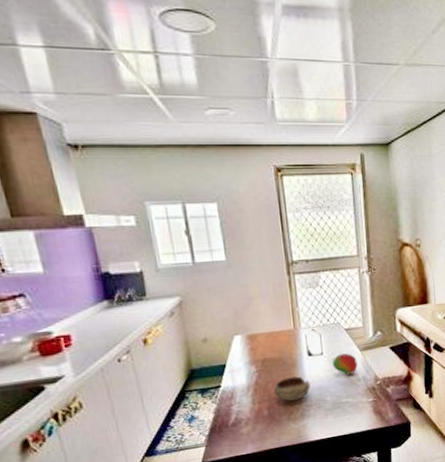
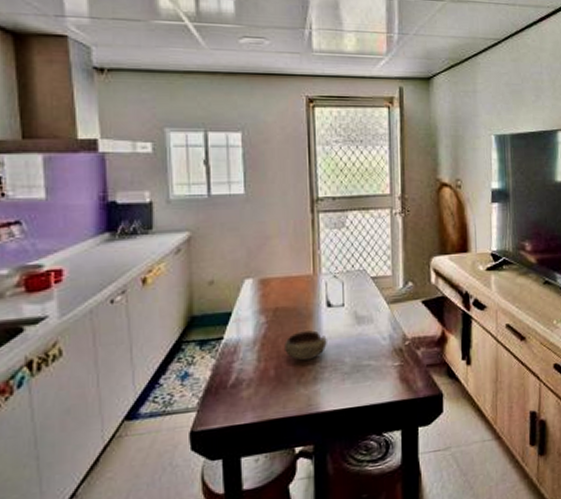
fruit: present [332,353,358,375] -> none [354,306,383,332]

